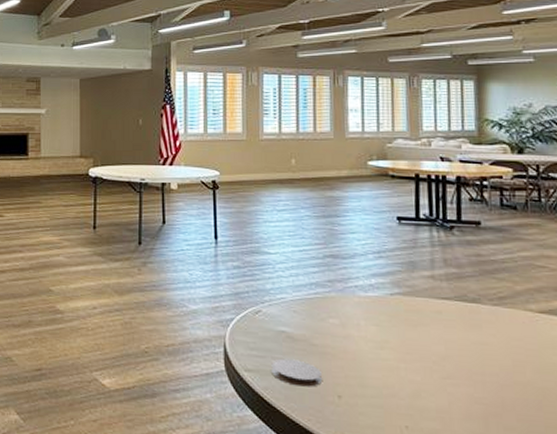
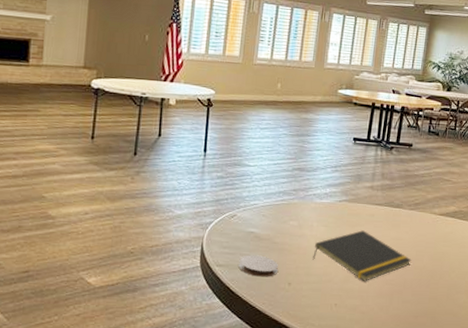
notepad: none [365,331,508,398] -> present [313,230,412,281]

